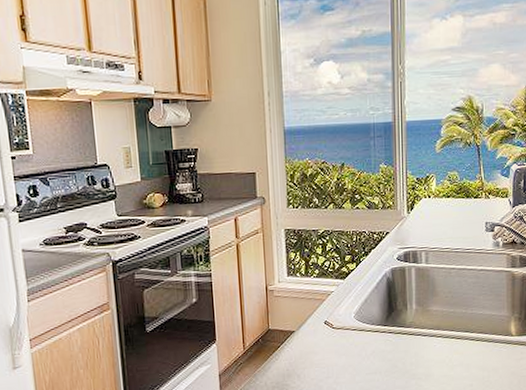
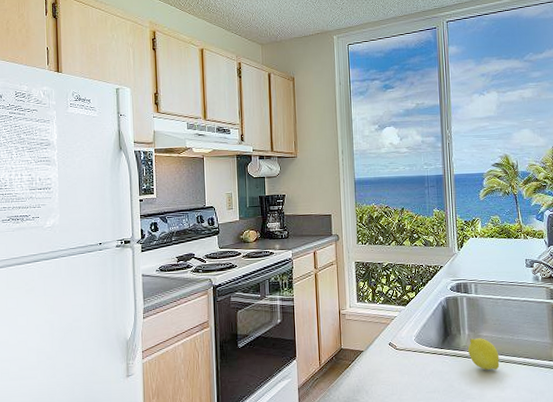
fruit: none [414,313,450,348] -> present [467,338,500,370]

